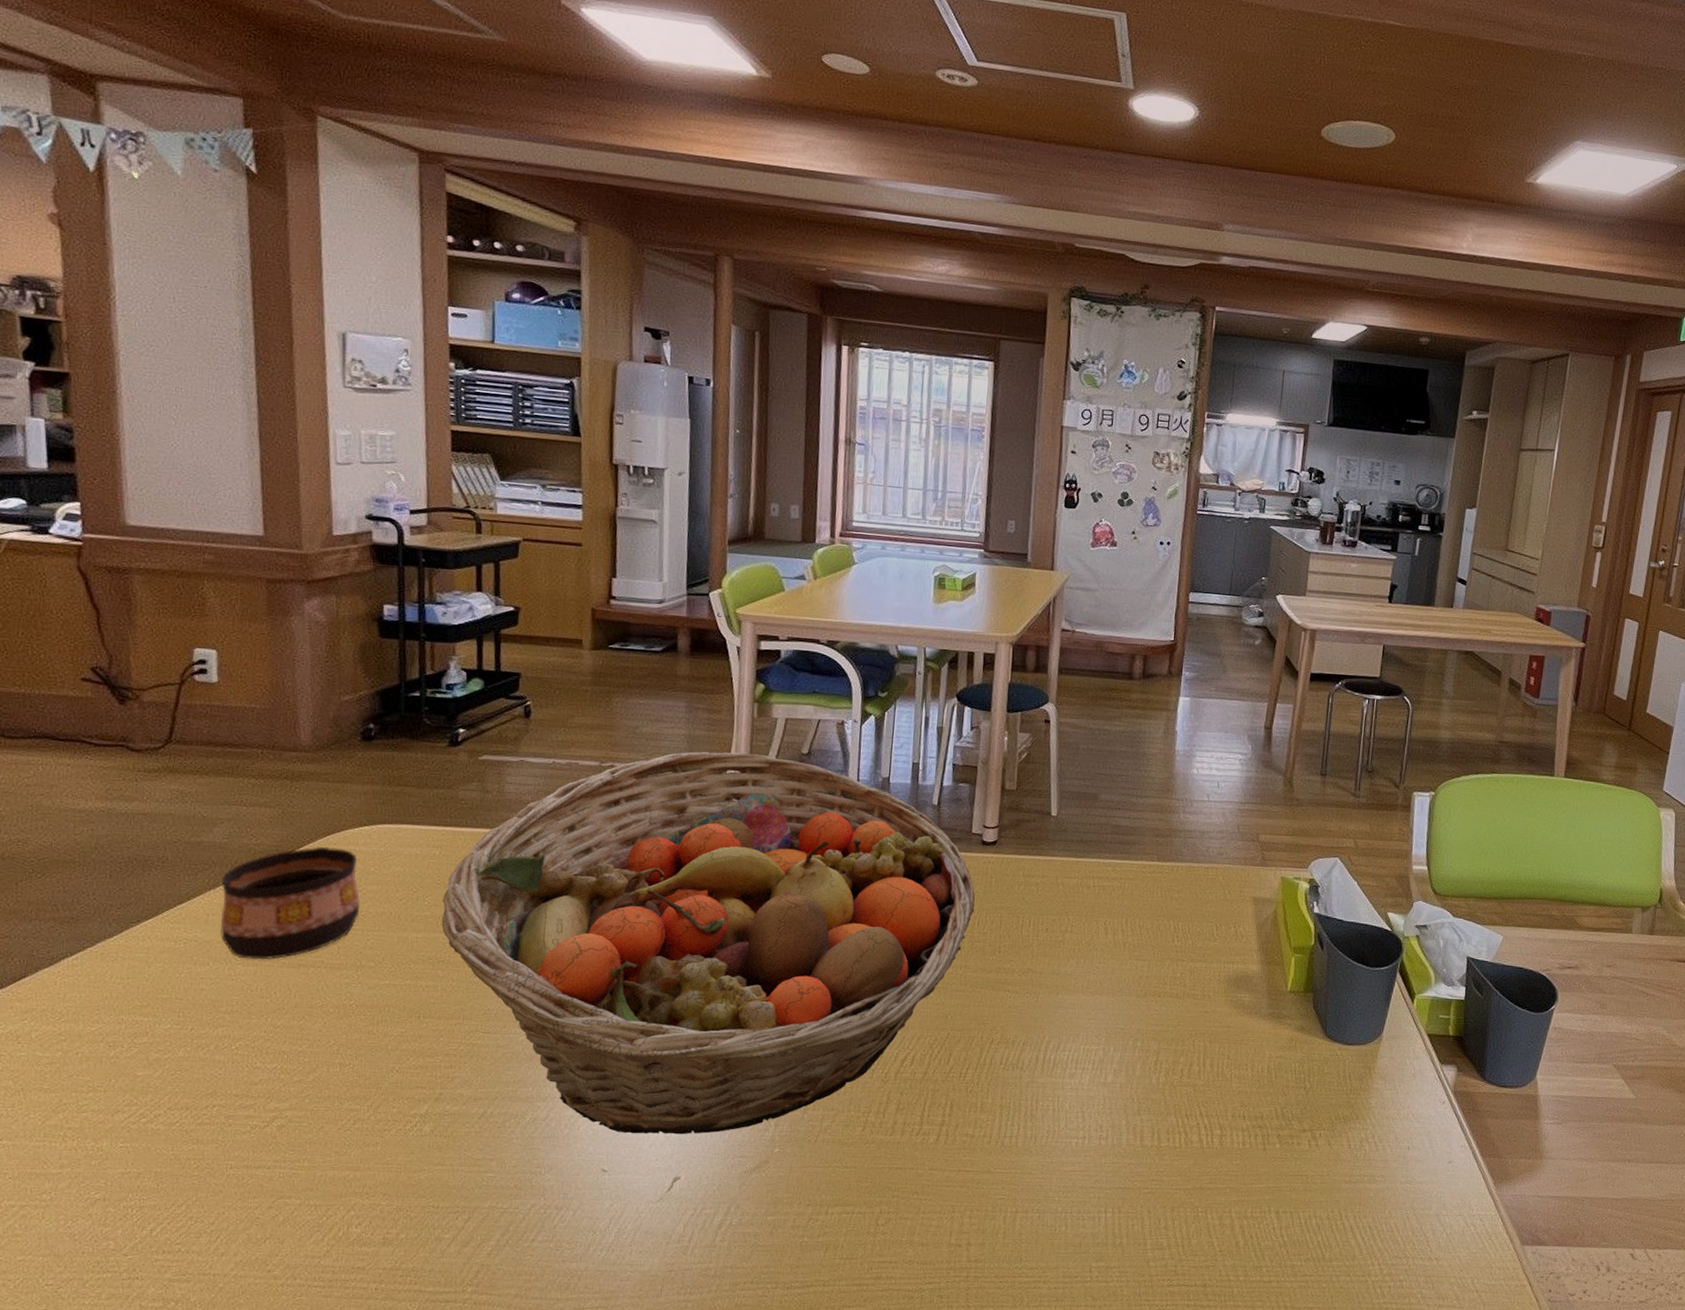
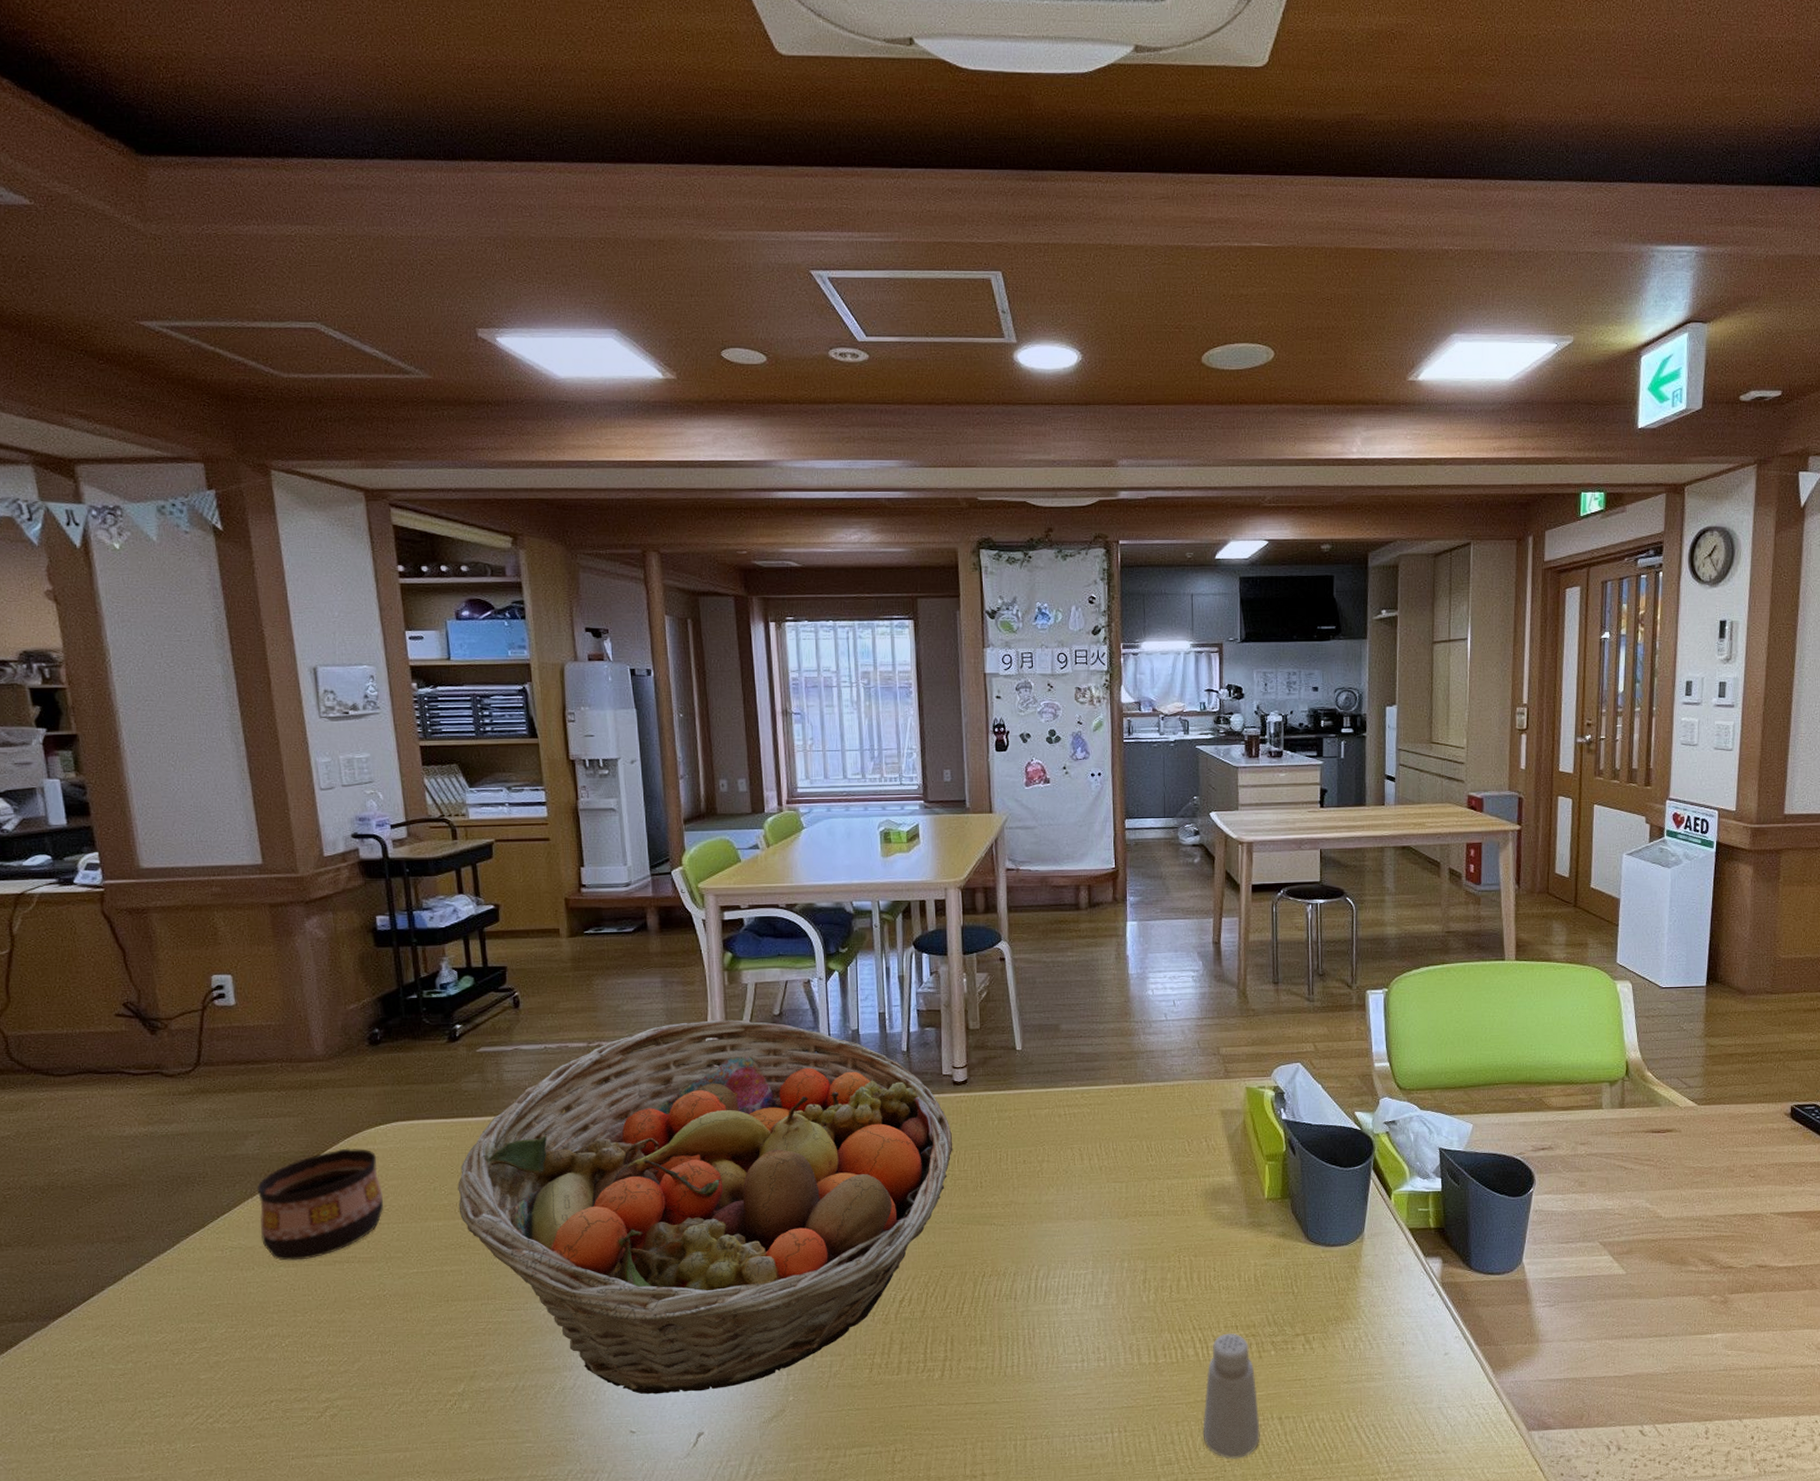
saltshaker: none [1197,1122,1258,1249] -> present [1203,1333,1260,1459]

